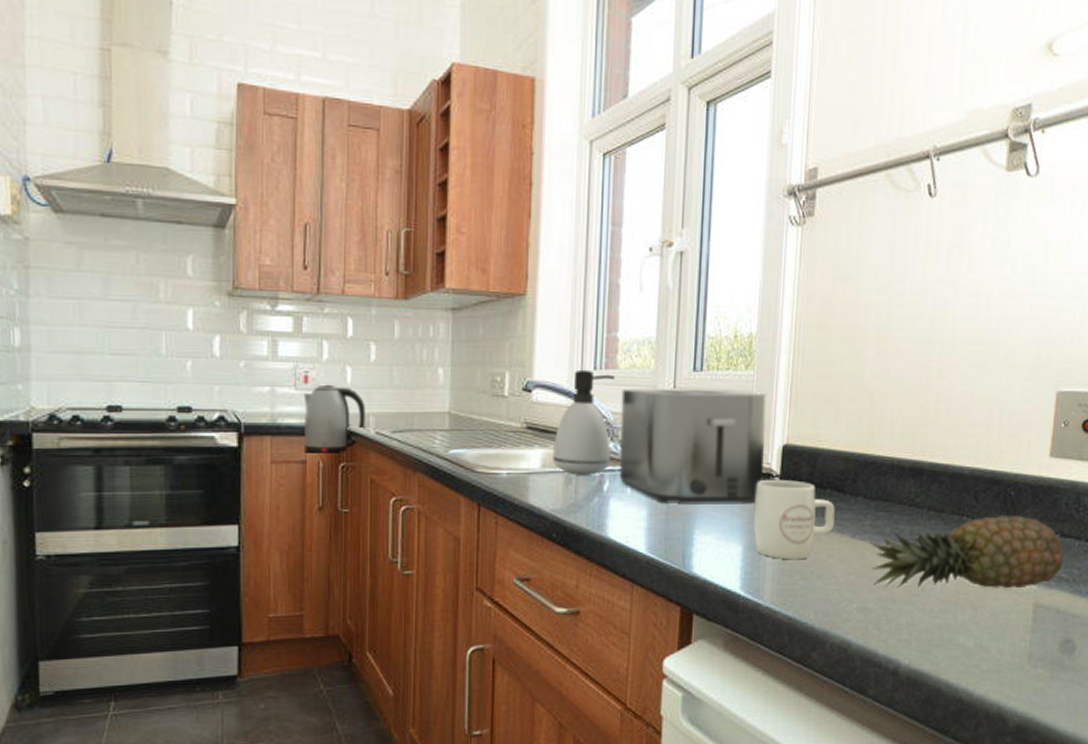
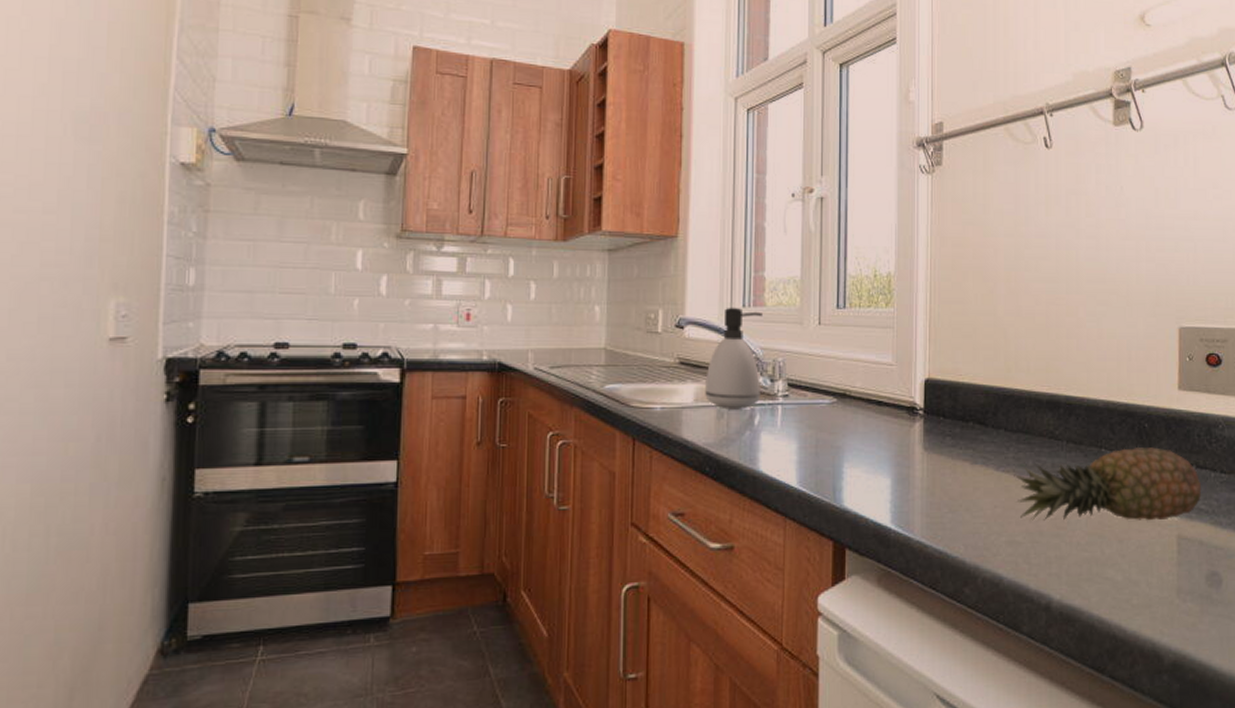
kettle: present [303,384,365,453] -> none [464,321,525,388]
toaster: present [619,388,767,503] -> none [769,325,908,437]
mug: present [753,479,835,560] -> none [900,412,978,493]

